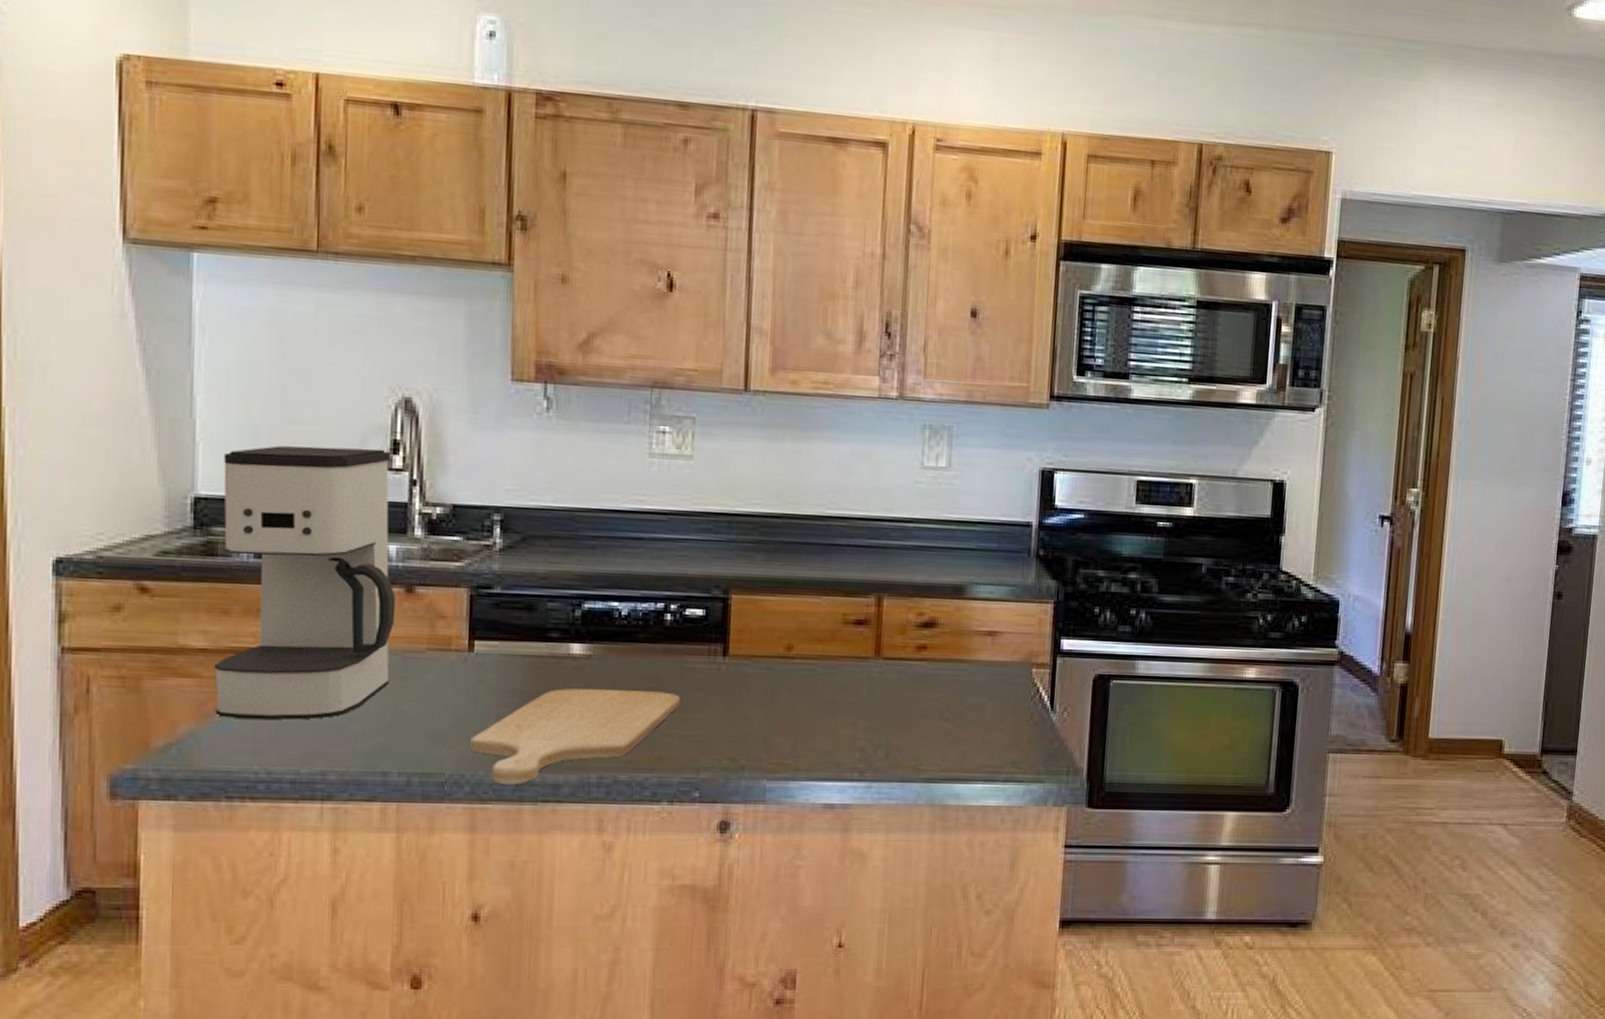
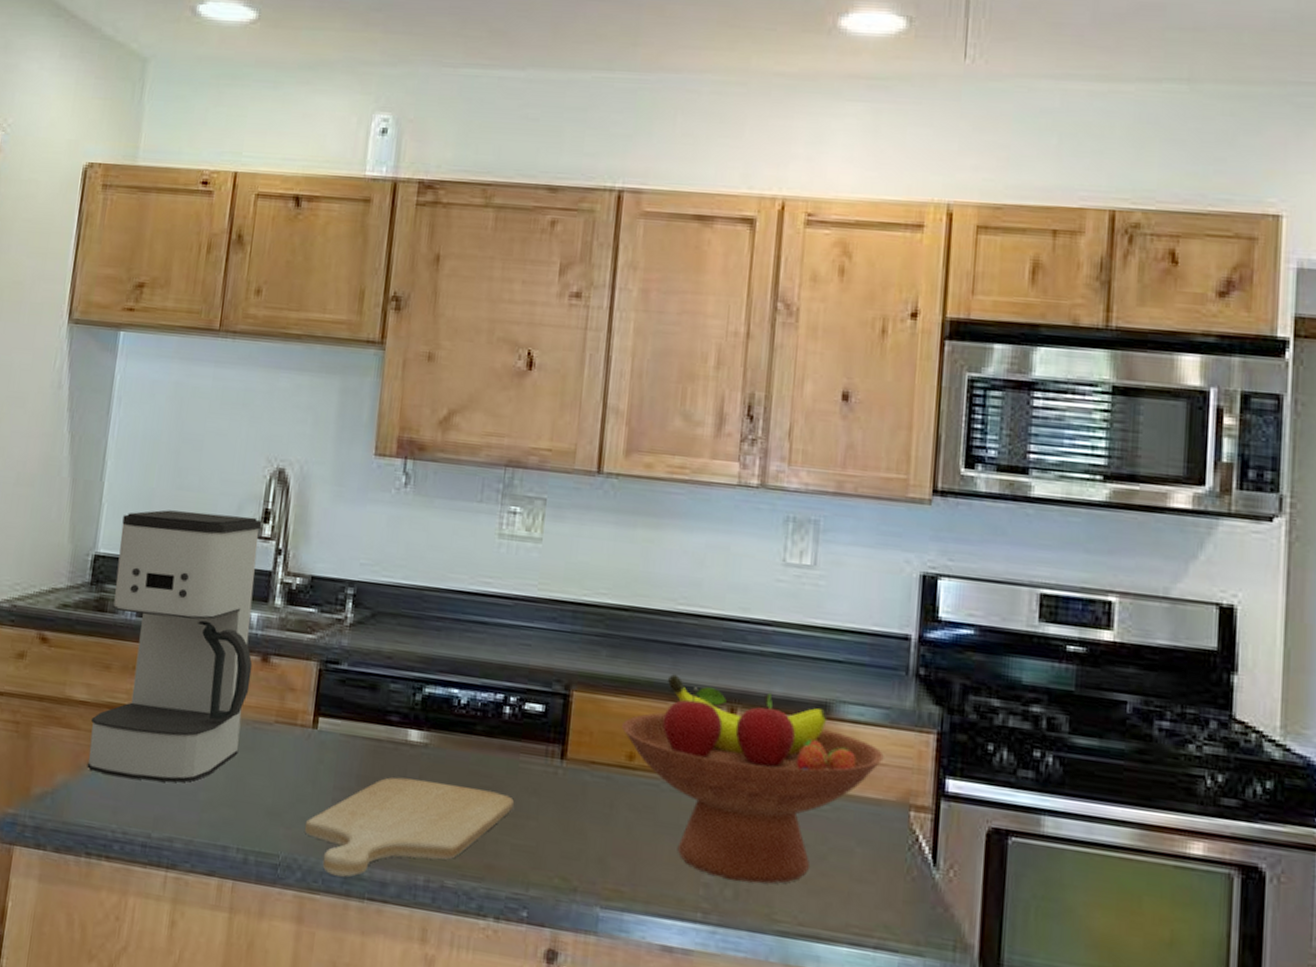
fruit bowl: none [780,572,1010,743] -> present [622,674,884,884]

